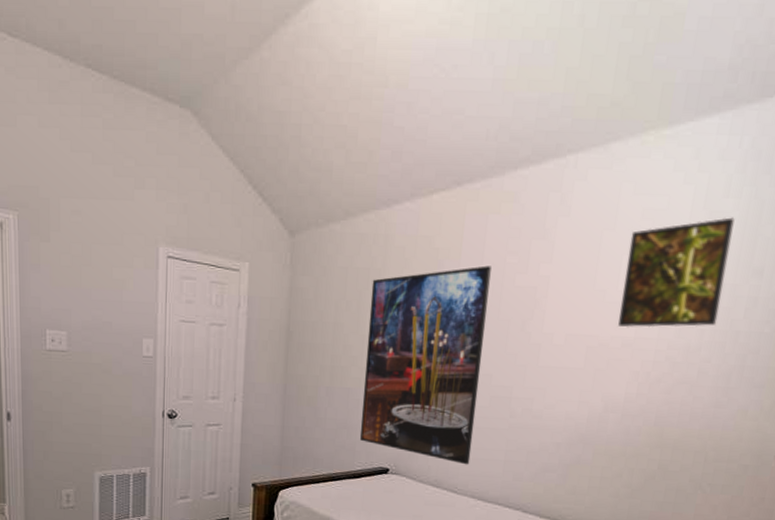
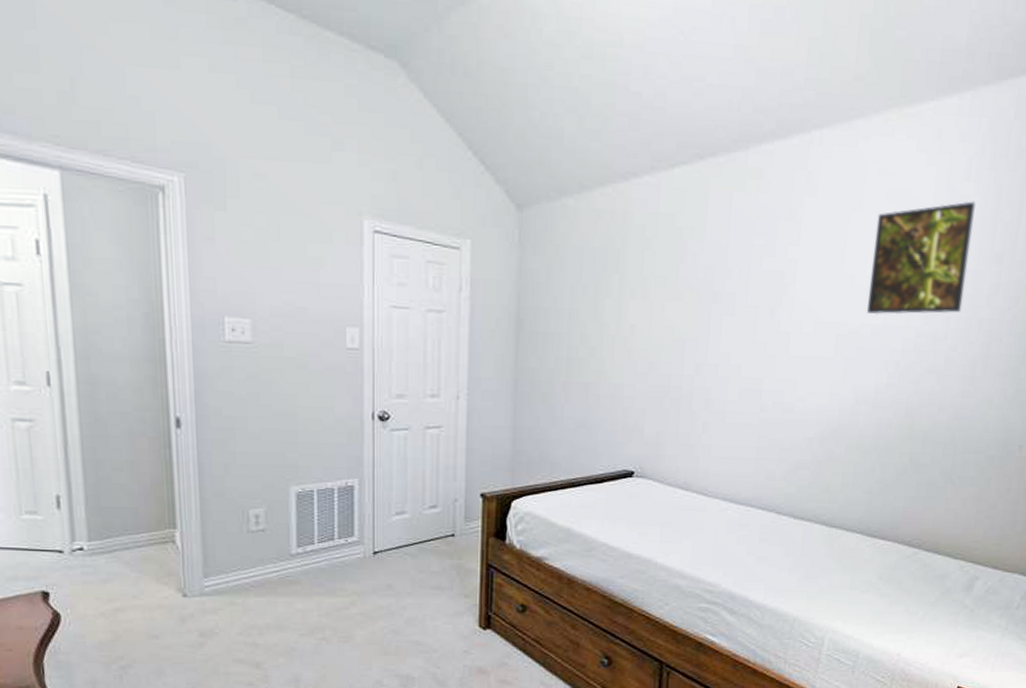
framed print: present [359,265,491,465] -> none [601,247,738,465]

